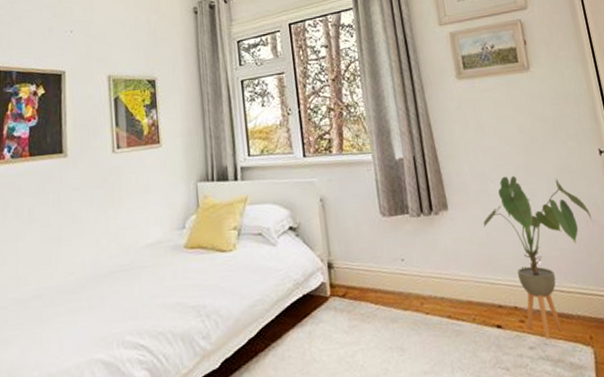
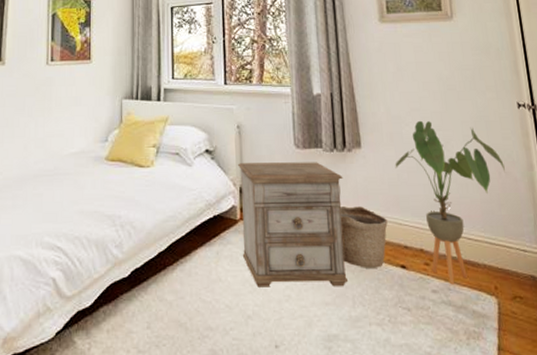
nightstand: none [324,228,446,364] -> present [238,162,349,288]
basket: none [430,269,481,333] -> present [339,206,388,268]

